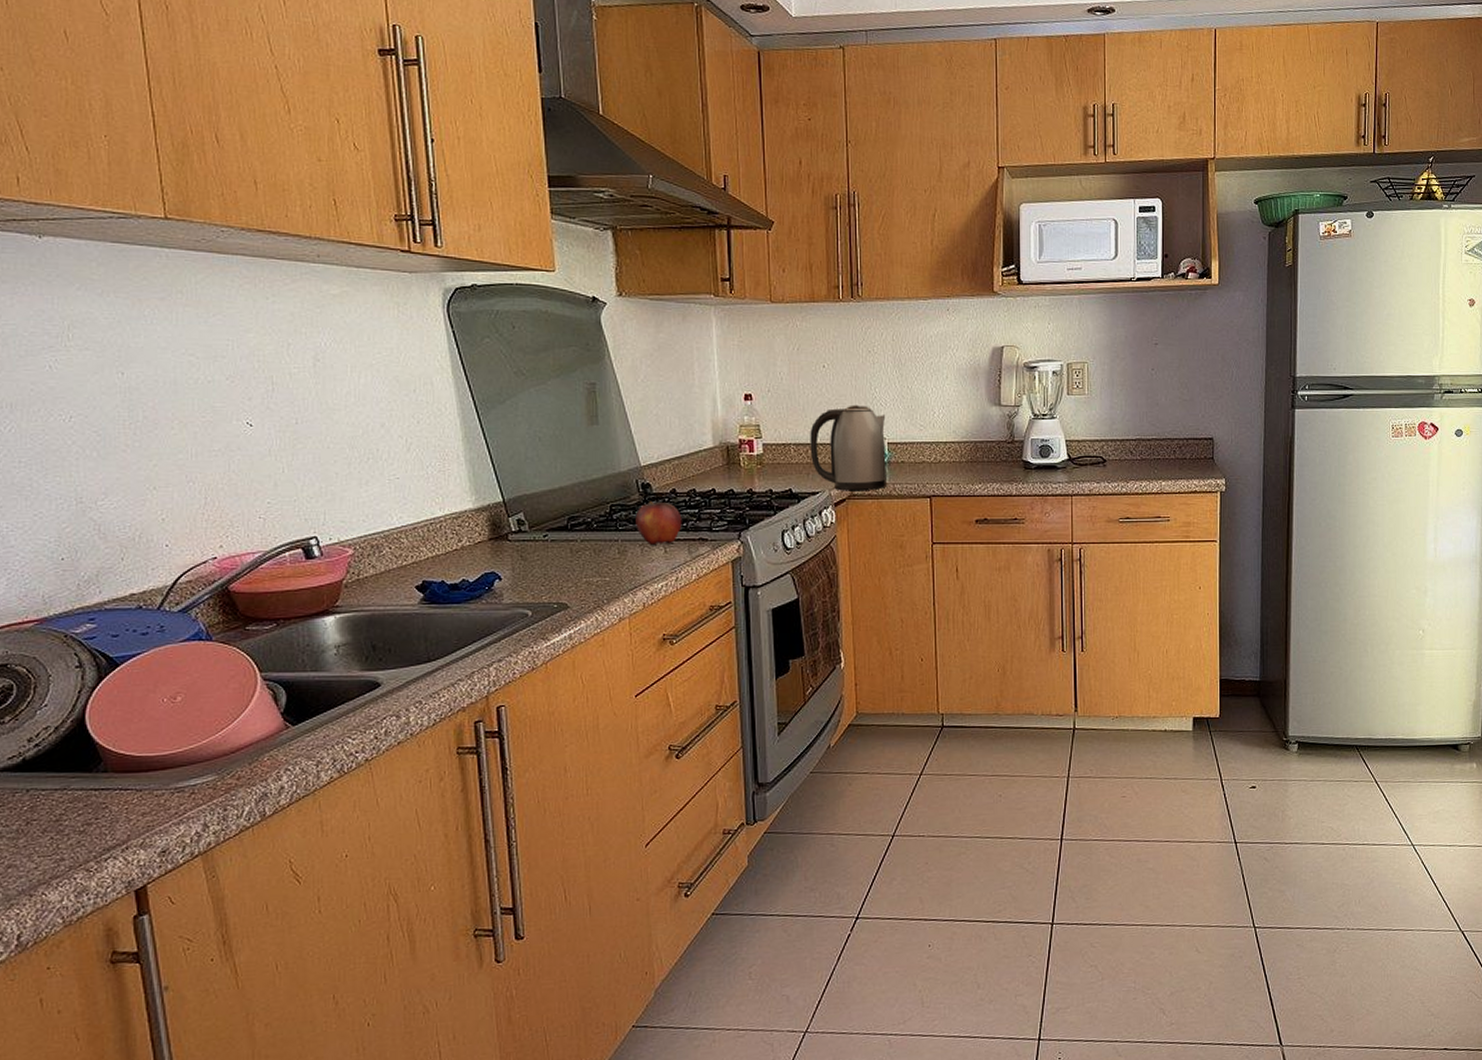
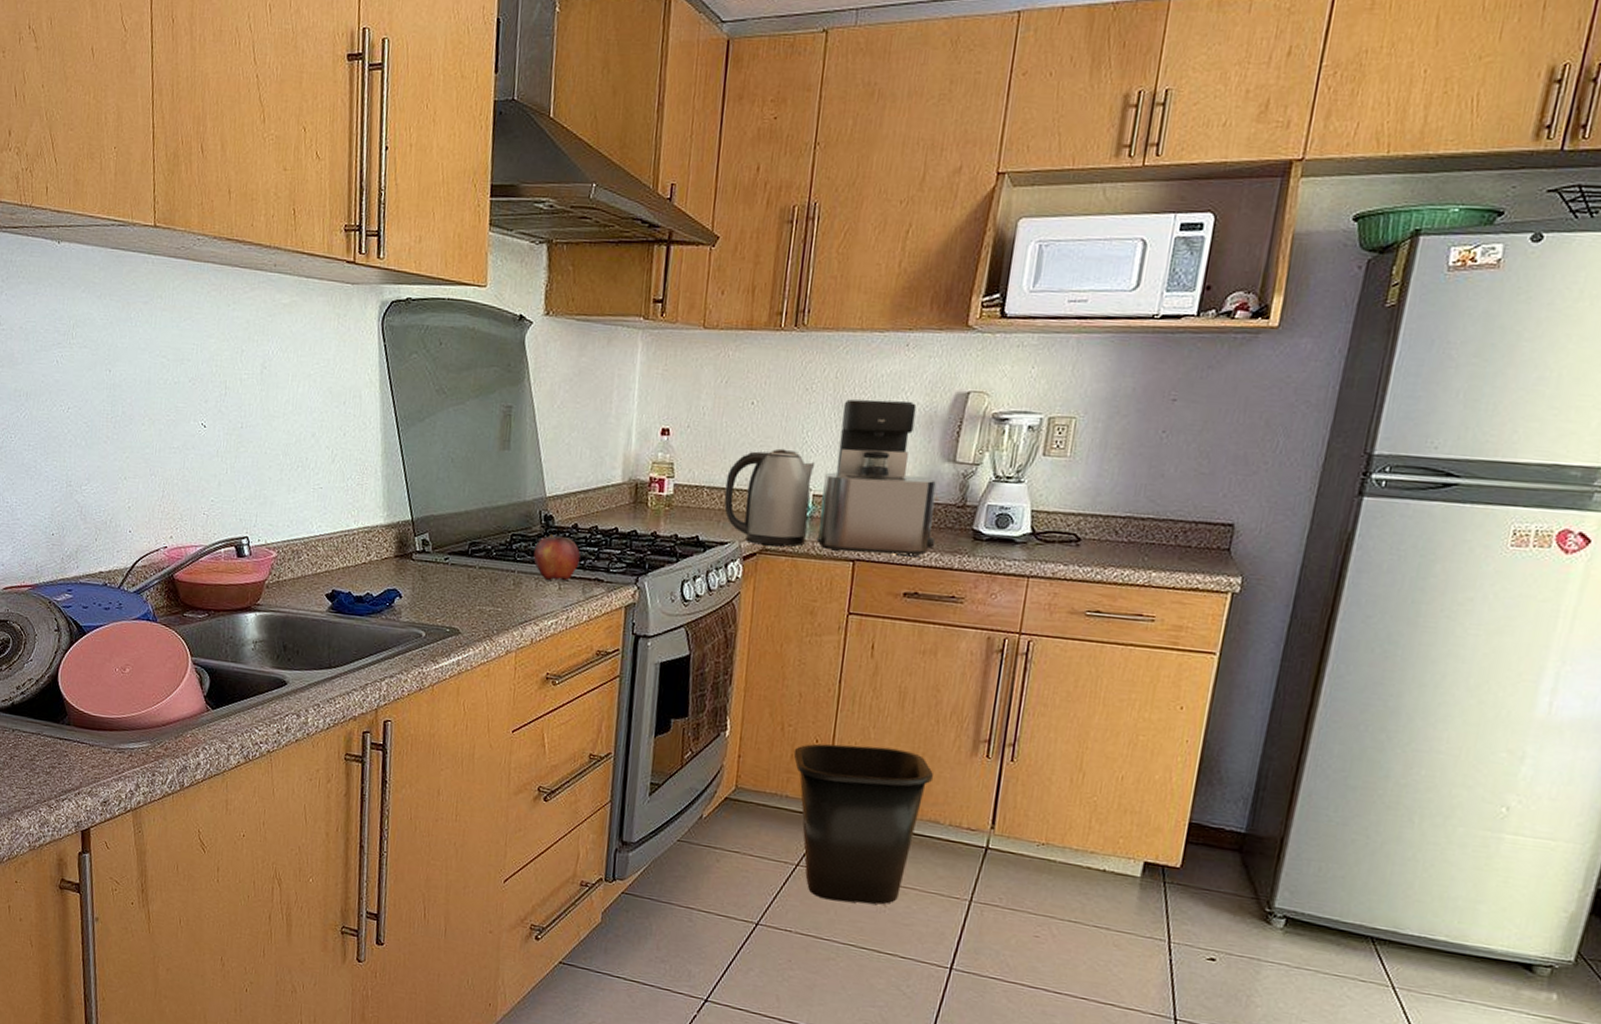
toaster: none [894,420,995,491] -> present [816,472,940,557]
coffee maker: none [902,356,963,423] -> present [835,399,917,477]
waste bin: none [903,656,1023,801] -> present [793,743,934,905]

